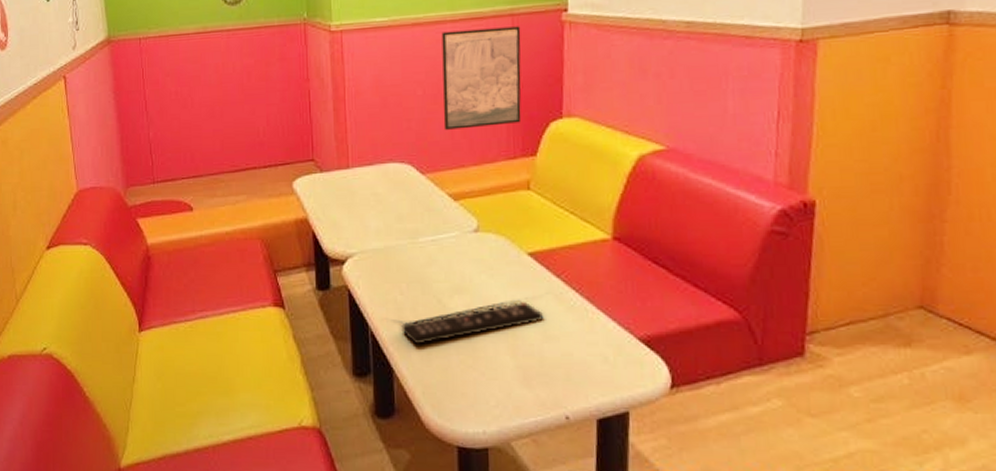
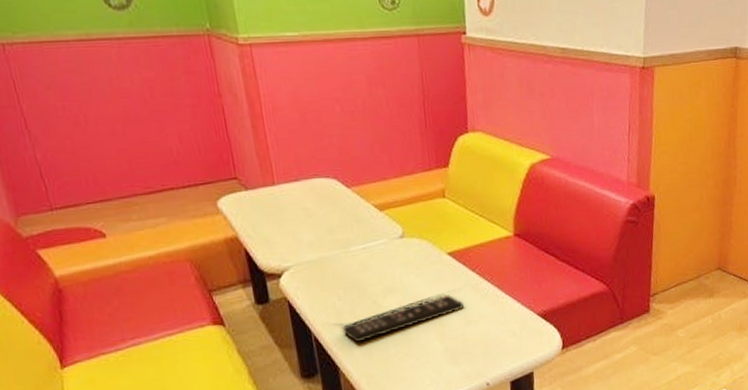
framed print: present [441,26,522,130] -> none [353,46,434,145]

